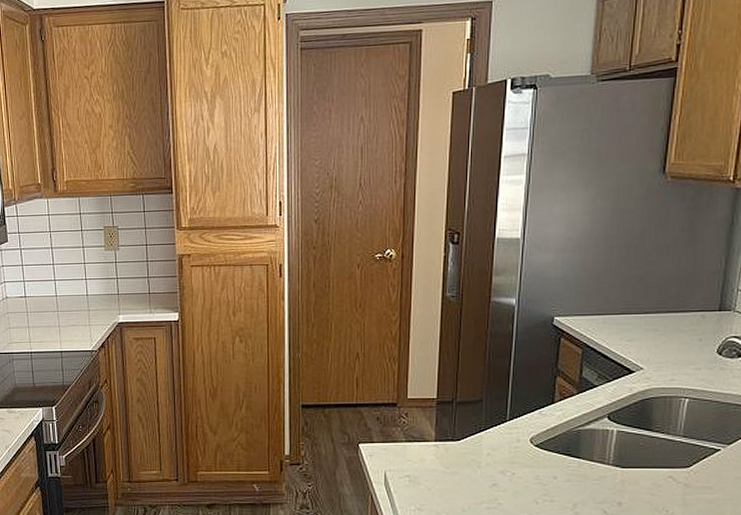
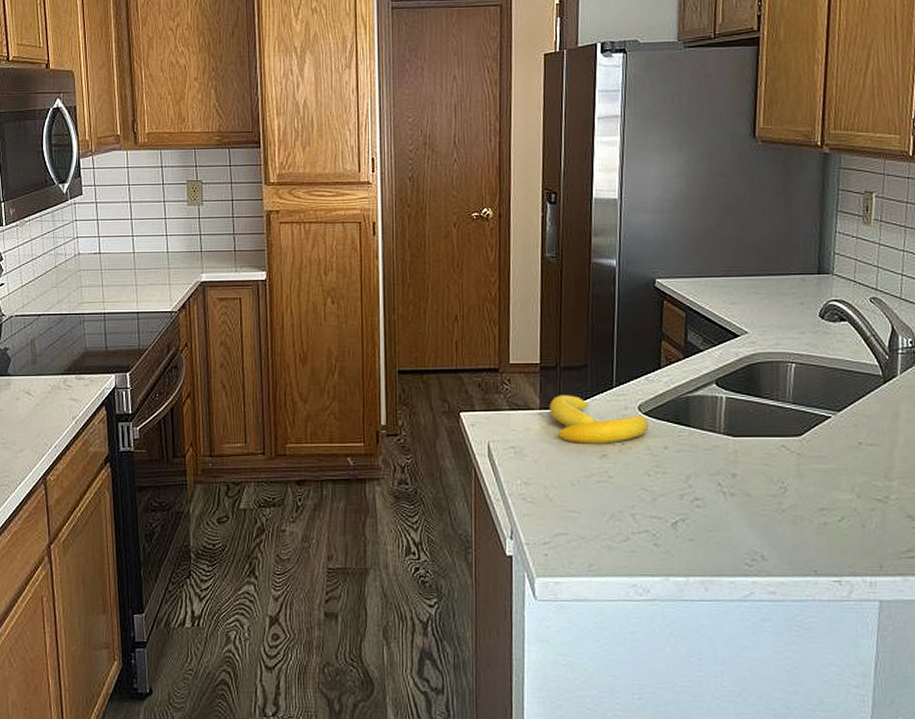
banana: none [444,428,540,474] -> present [550,395,649,444]

